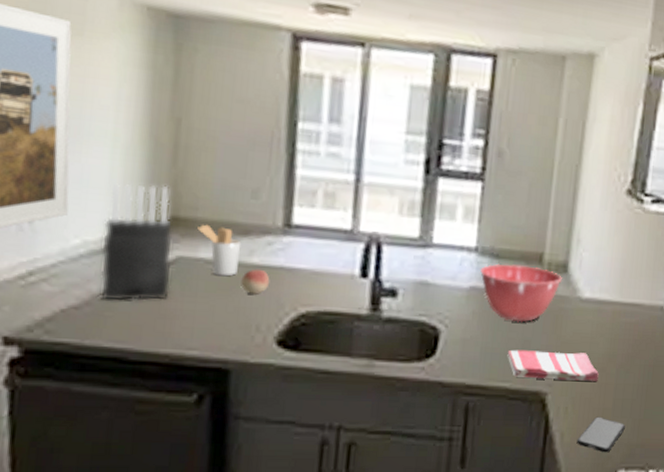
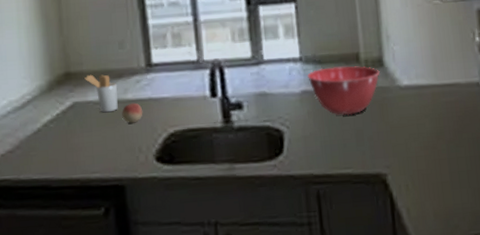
knife block: present [99,183,174,302] -> none [20,50,73,144]
dish towel: present [507,350,599,381] -> none [344,134,431,163]
smartphone: present [576,416,625,453] -> none [423,190,466,223]

